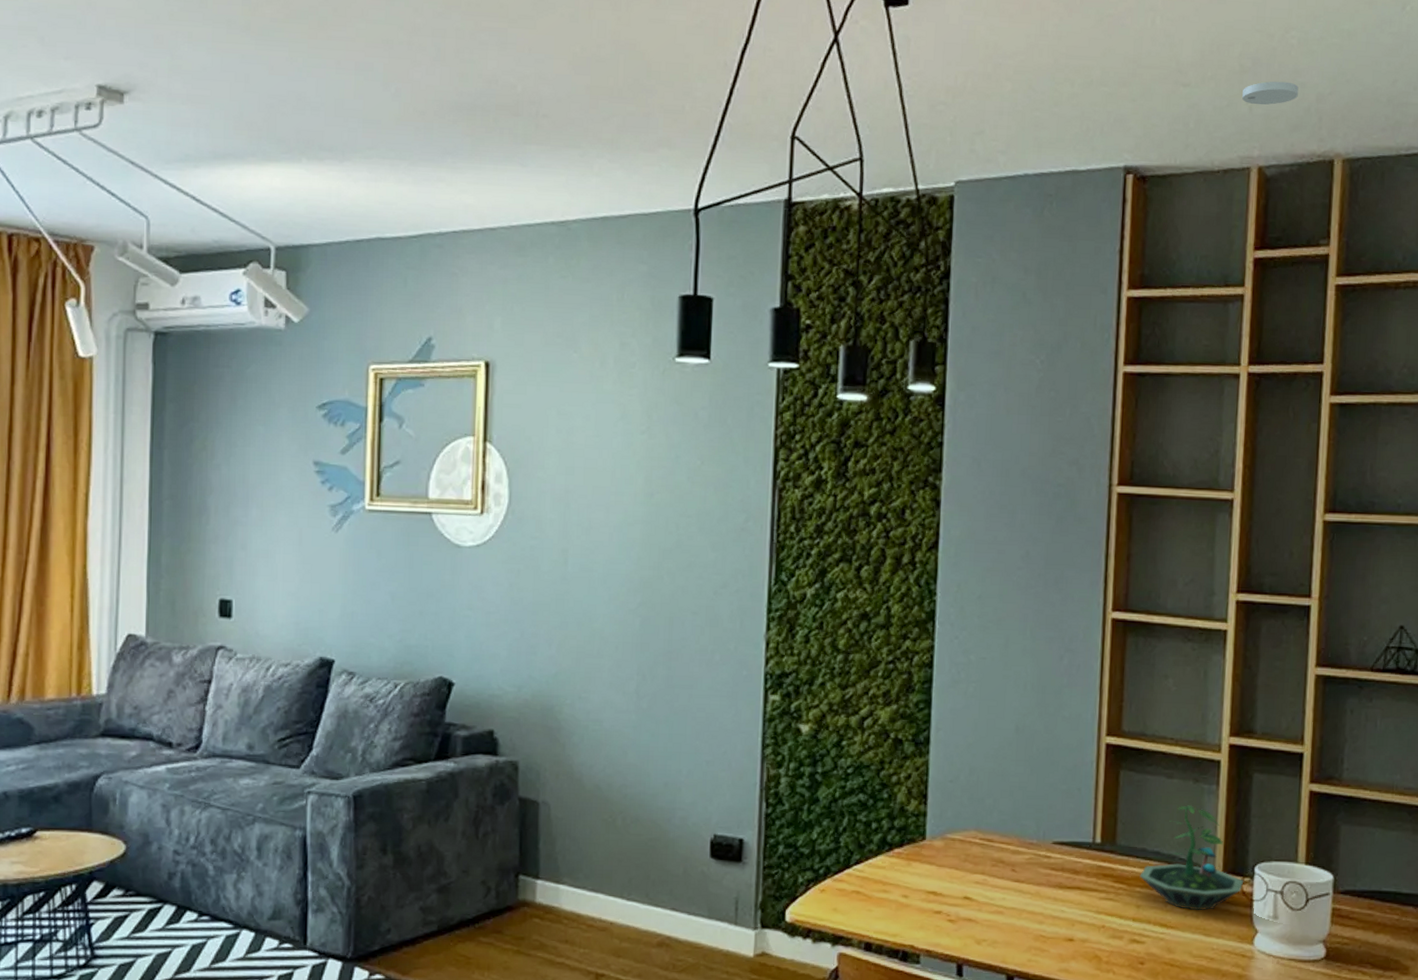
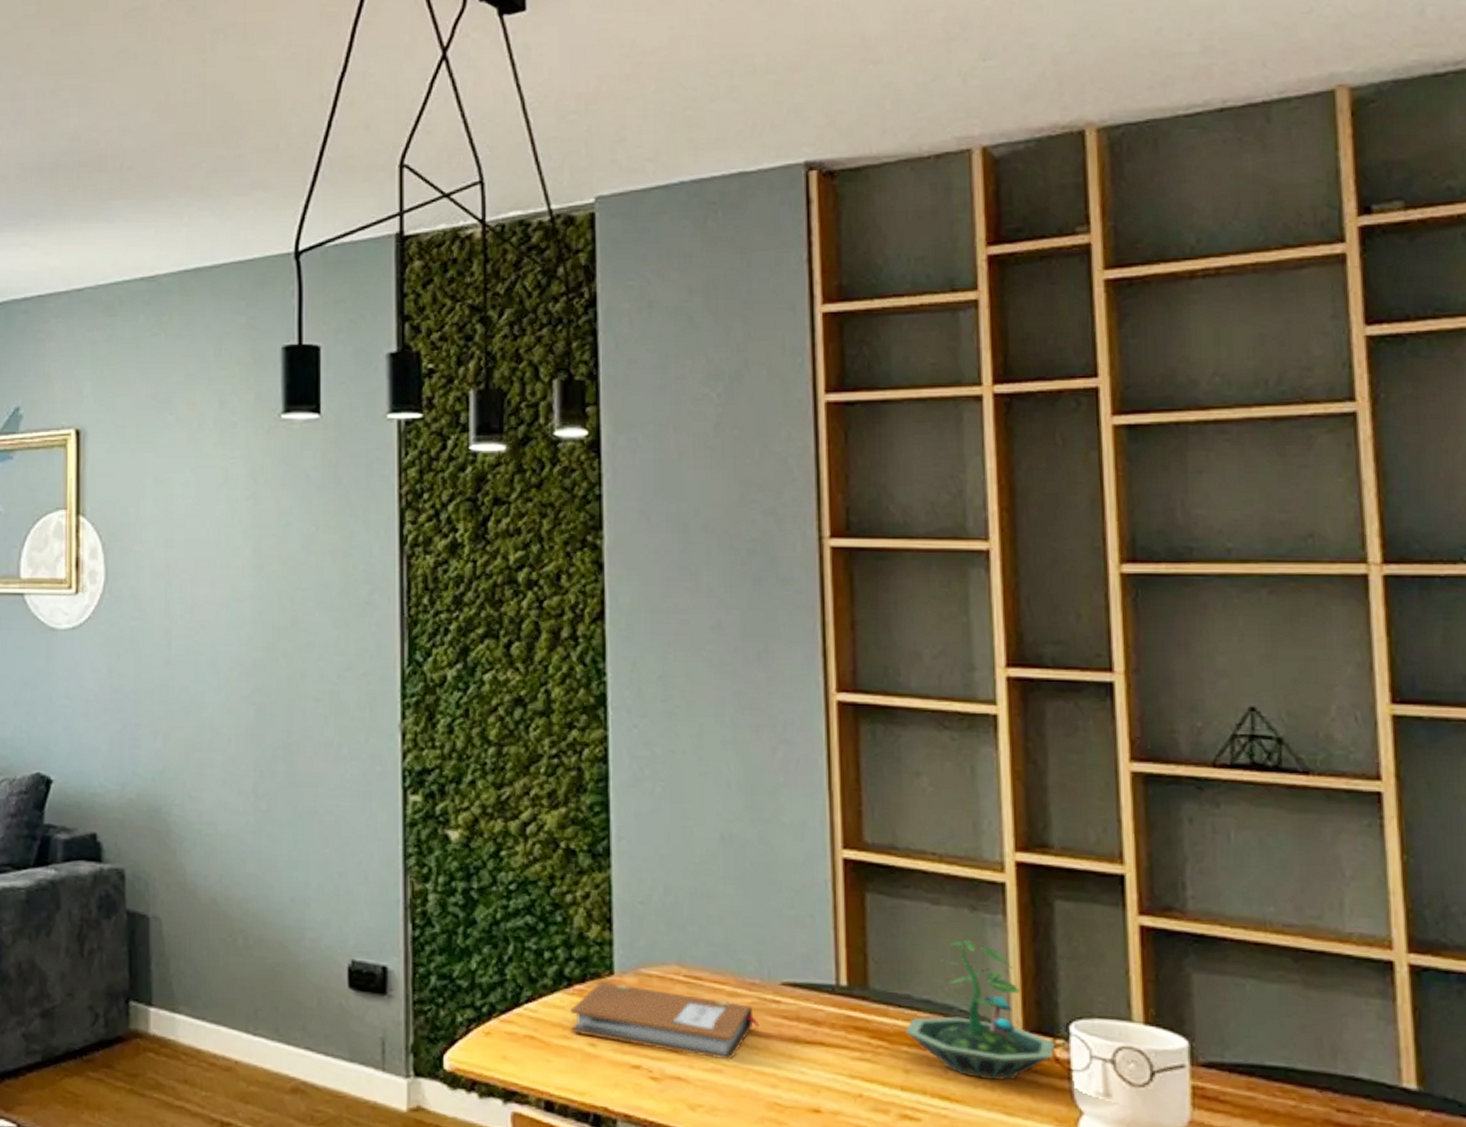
notebook: none [889,845,1034,904] -> present [569,981,760,1060]
smoke detector: present [1242,81,1299,105] -> none [952,44,1027,76]

